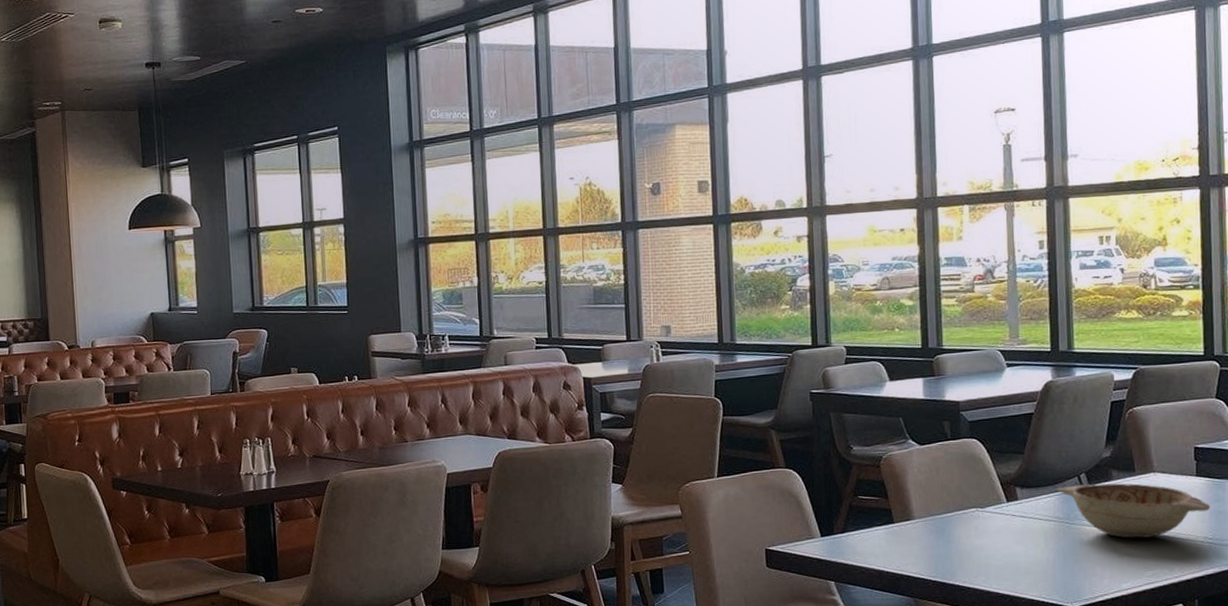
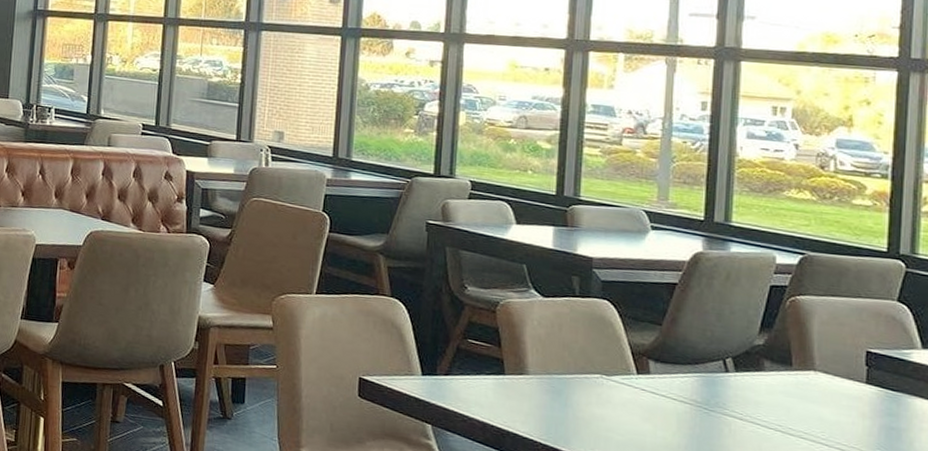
decorative bowl: present [1057,483,1211,539] -> none [697,368,881,442]

